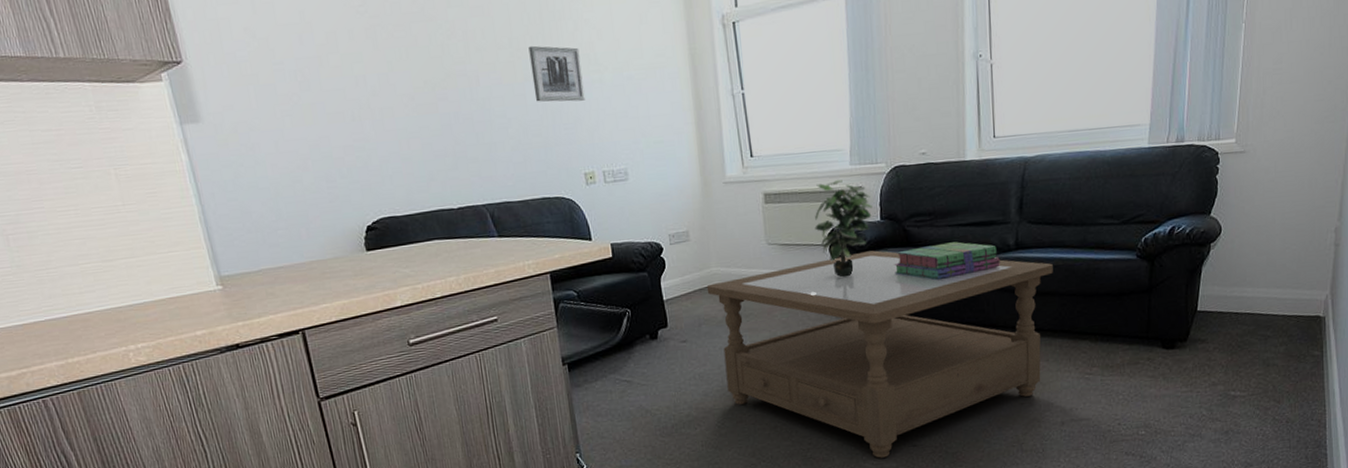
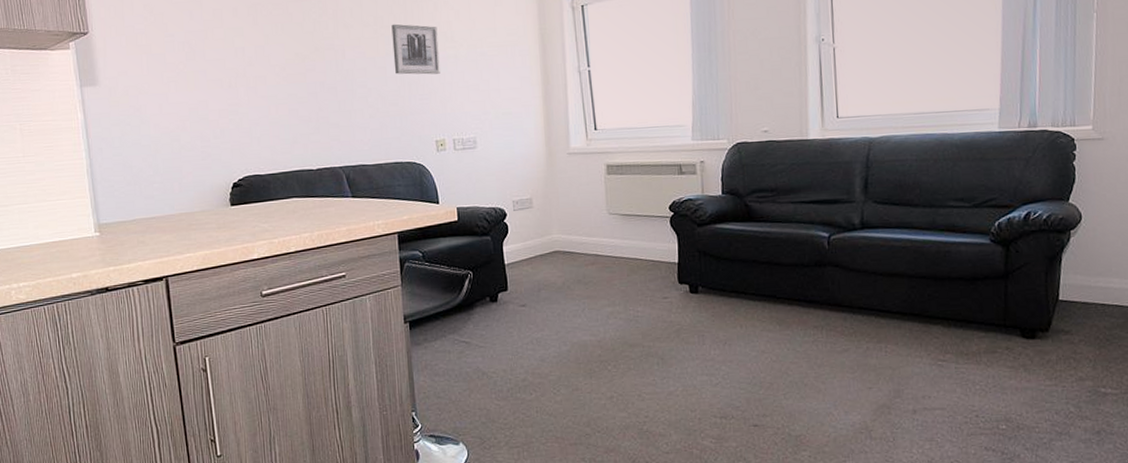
coffee table: present [706,250,1053,458] -> none [547,224,901,437]
potted plant: present [815,180,872,278] -> none [656,154,714,250]
stack of books: present [894,241,1000,280] -> none [735,218,845,256]

